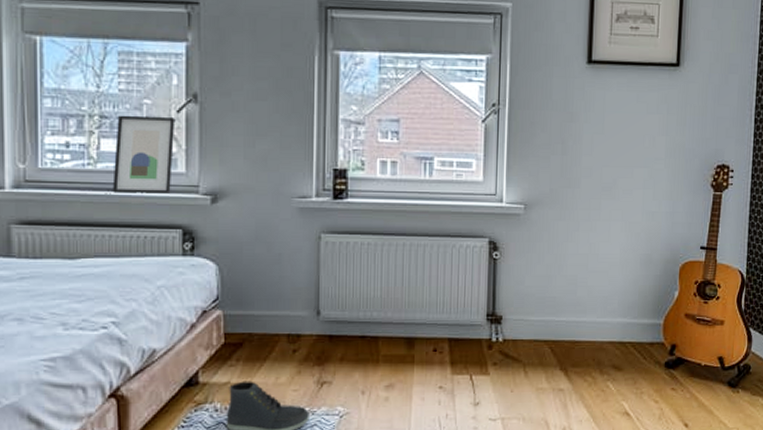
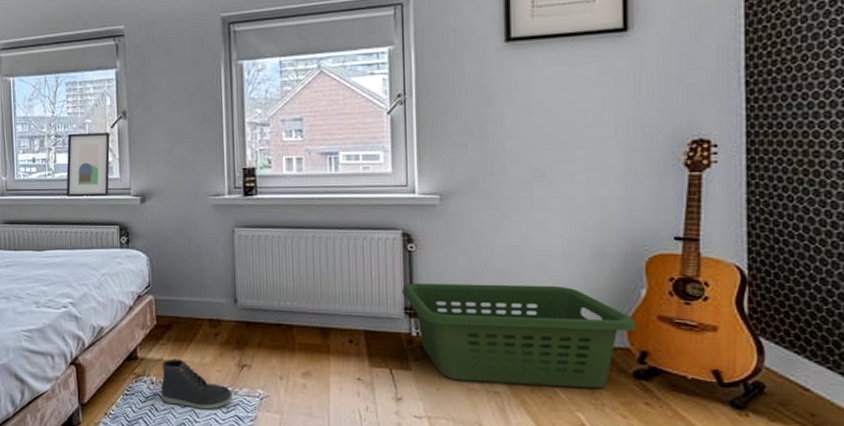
laundry basket: none [486,289,670,382] -> present [402,283,636,388]

